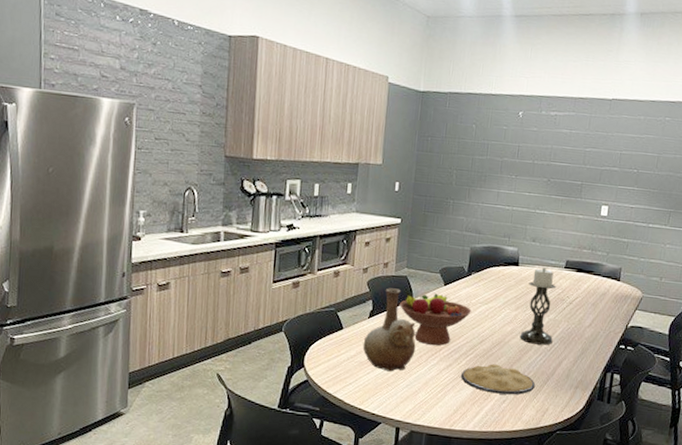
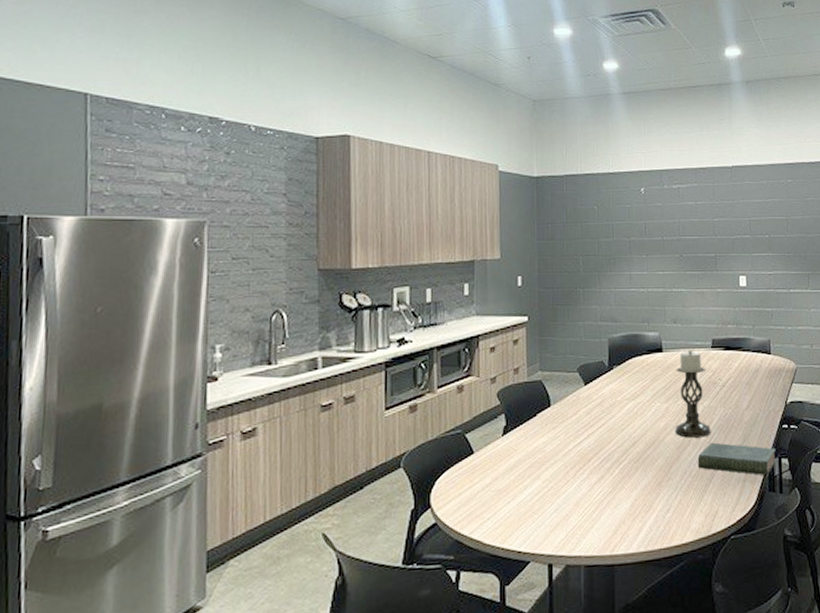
vase: present [362,288,416,372] -> none [499,396,561,497]
fruit bowl: present [399,291,472,346] -> none [536,395,618,457]
plate: present [460,364,535,395] -> none [615,467,699,503]
book: none [536,351,610,387] -> present [697,442,776,476]

